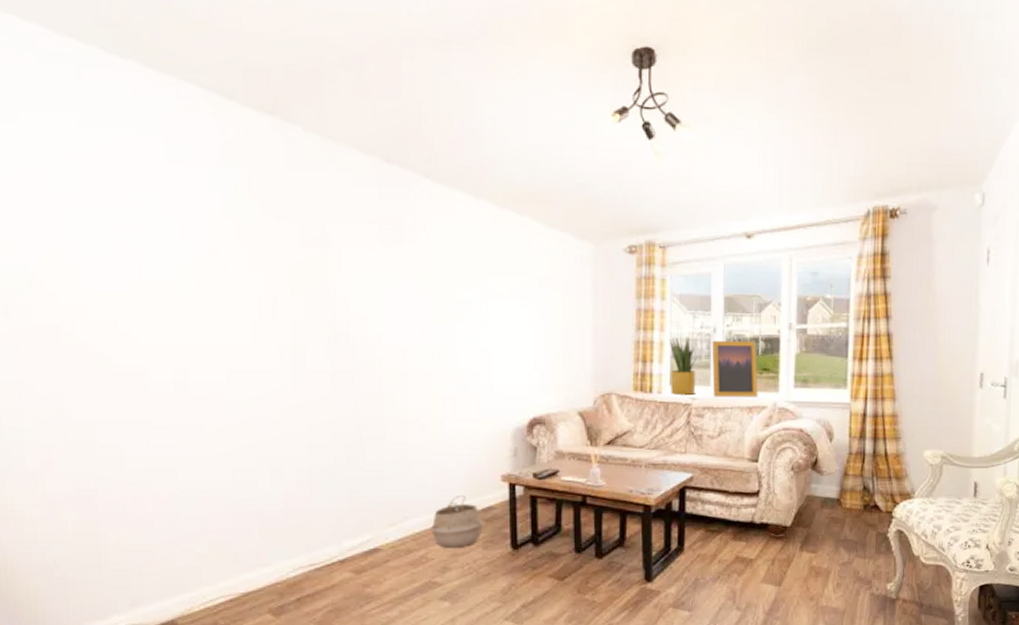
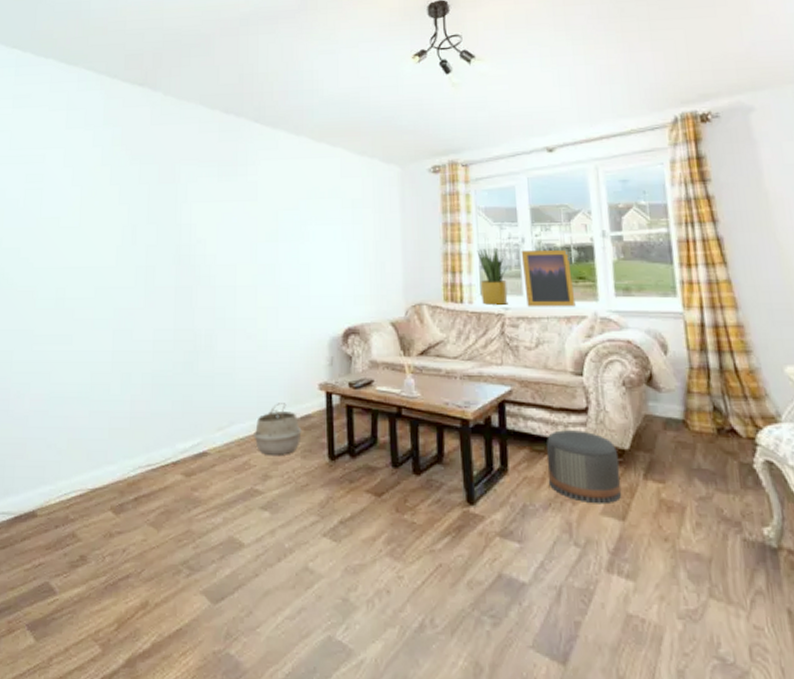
pouf: none [719,511,781,574] -> present [546,430,622,505]

